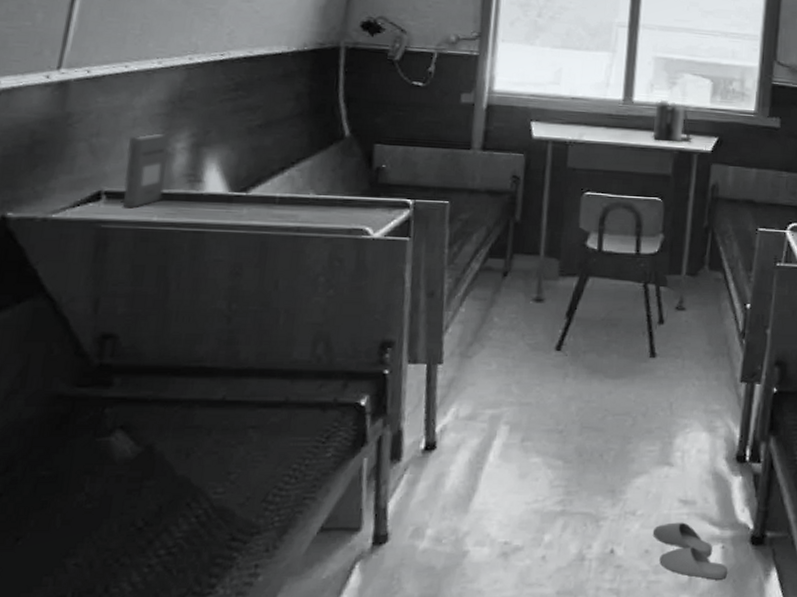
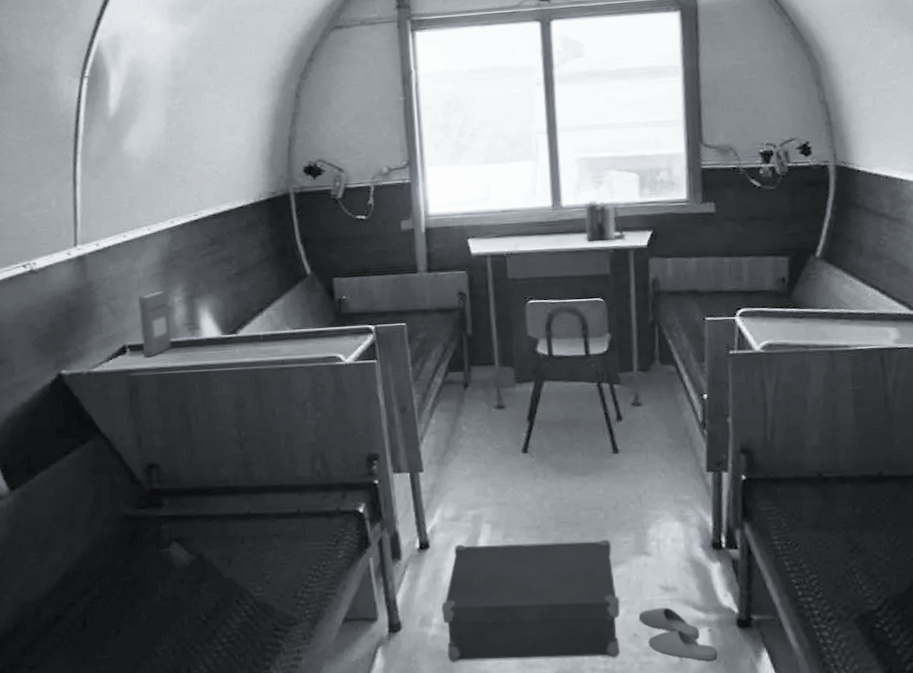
suitcase: none [438,446,636,580] -> present [441,539,620,662]

